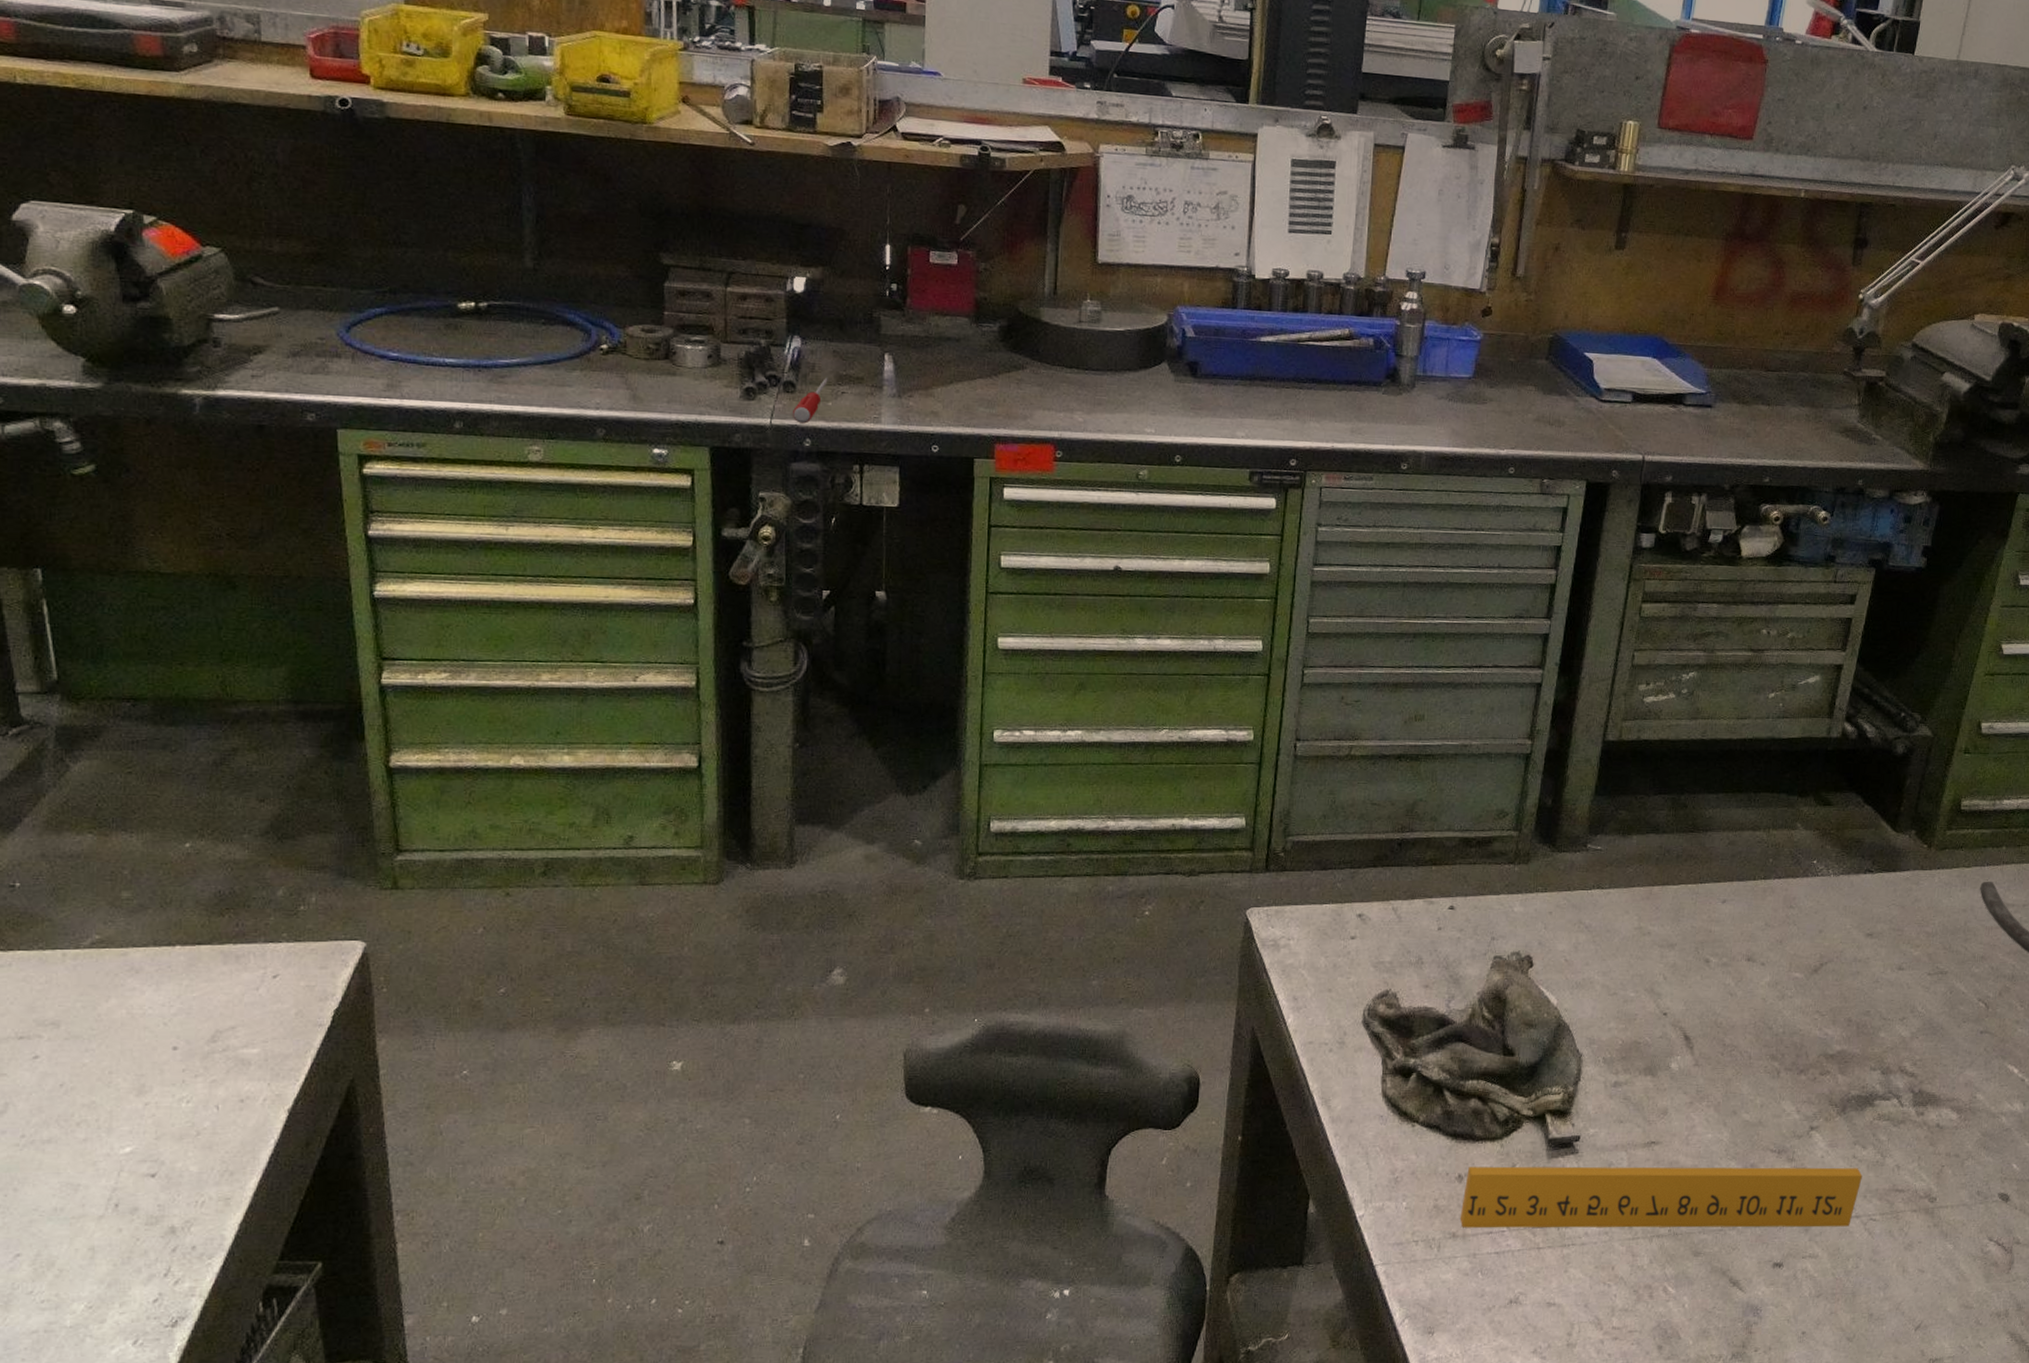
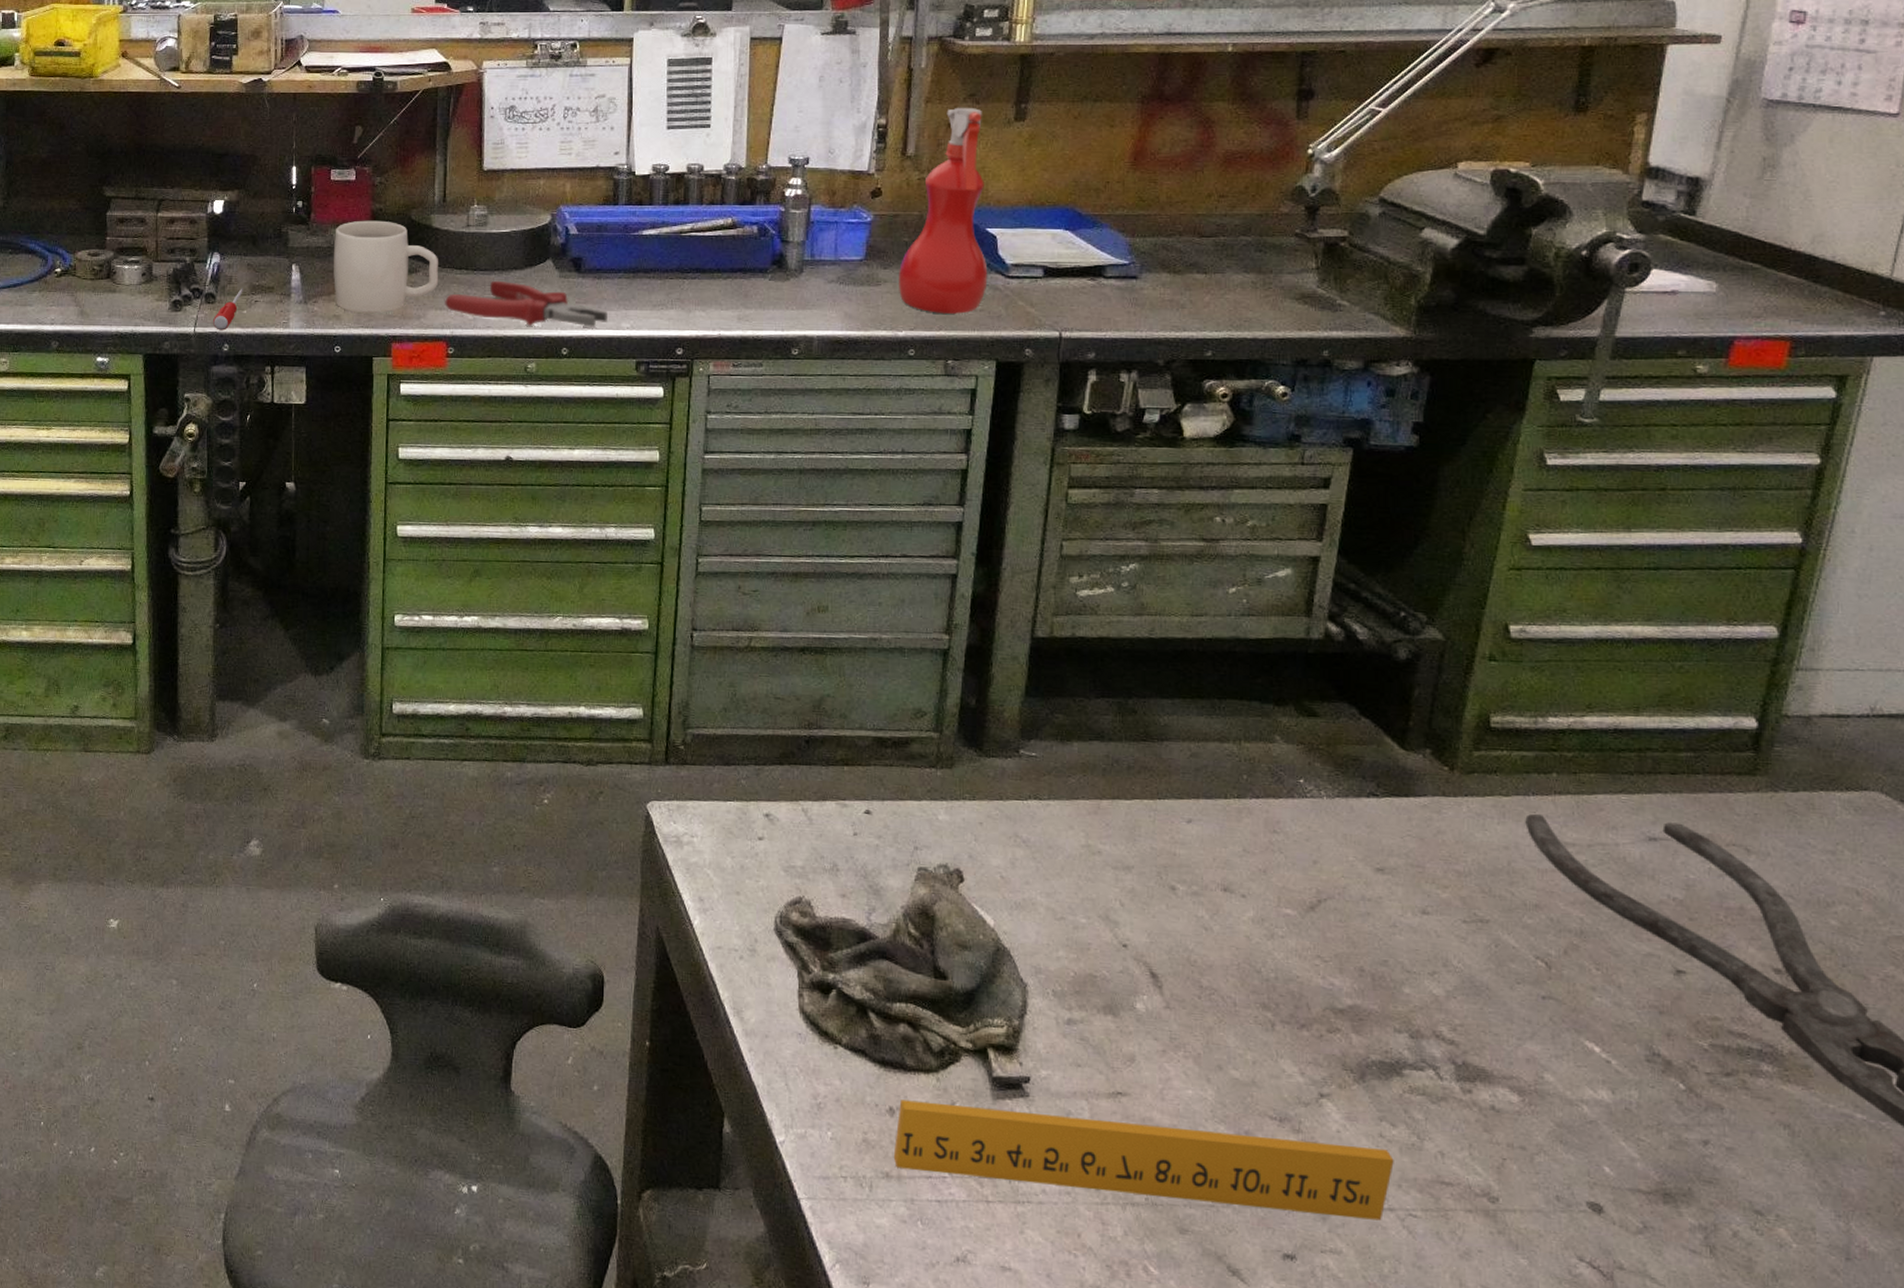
mug: none [930,309,1048,412] -> present [333,220,439,314]
pliers: none [1053,381,1223,435] -> present [445,280,608,327]
spray bottle: none [1502,231,1587,435] -> present [898,107,988,314]

